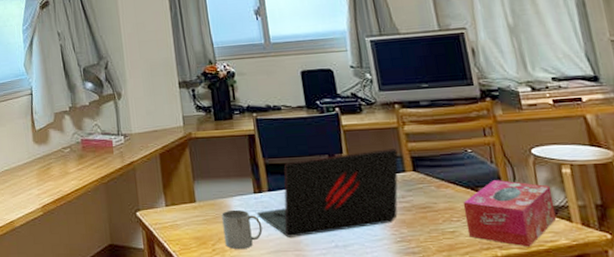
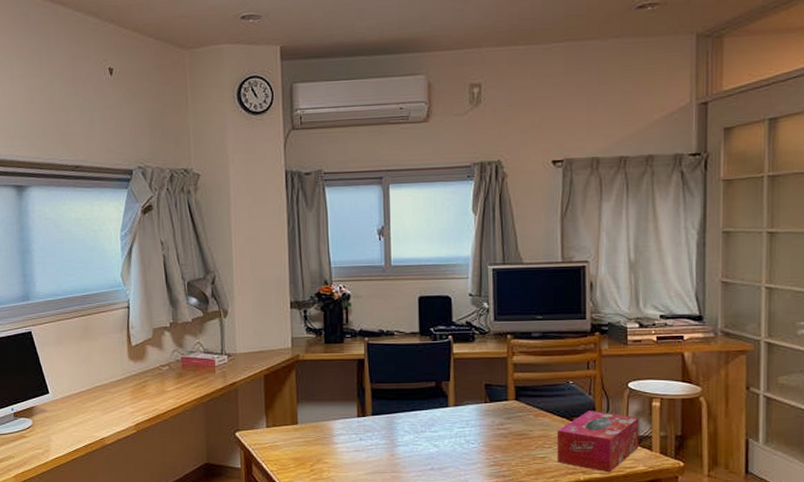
mug: present [221,209,263,249] -> none [323,432,362,470]
laptop: present [256,148,398,237] -> none [358,378,503,460]

